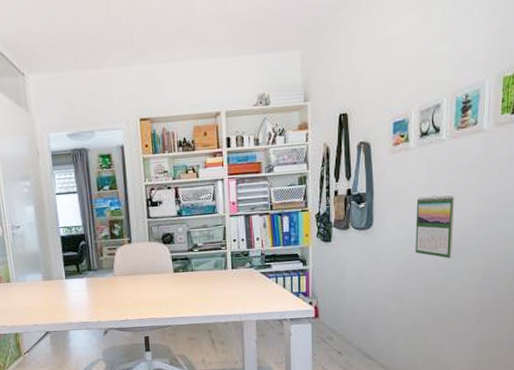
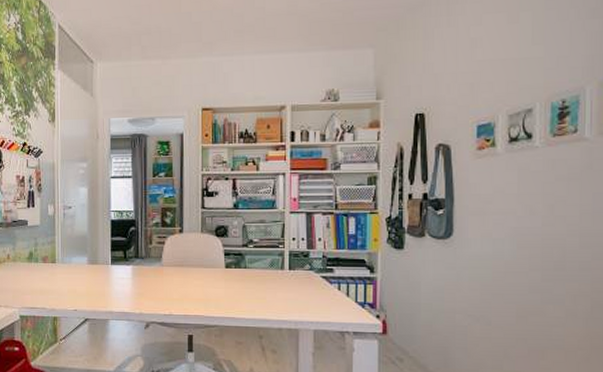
calendar: present [415,195,455,259] -> none [504,207,553,280]

